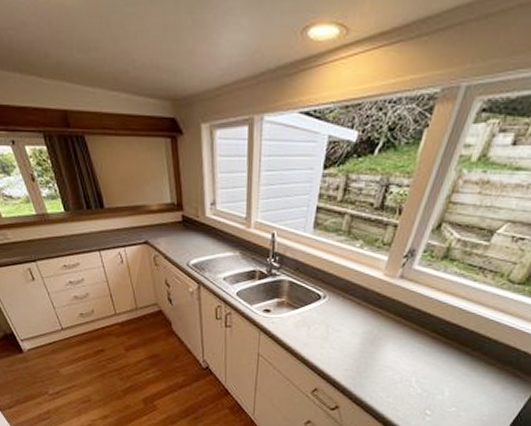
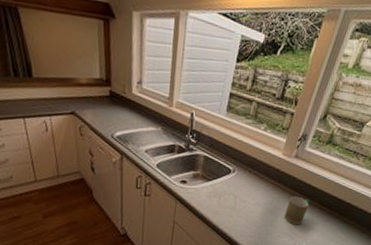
mug: none [387,323,420,358] -> present [284,196,310,225]

